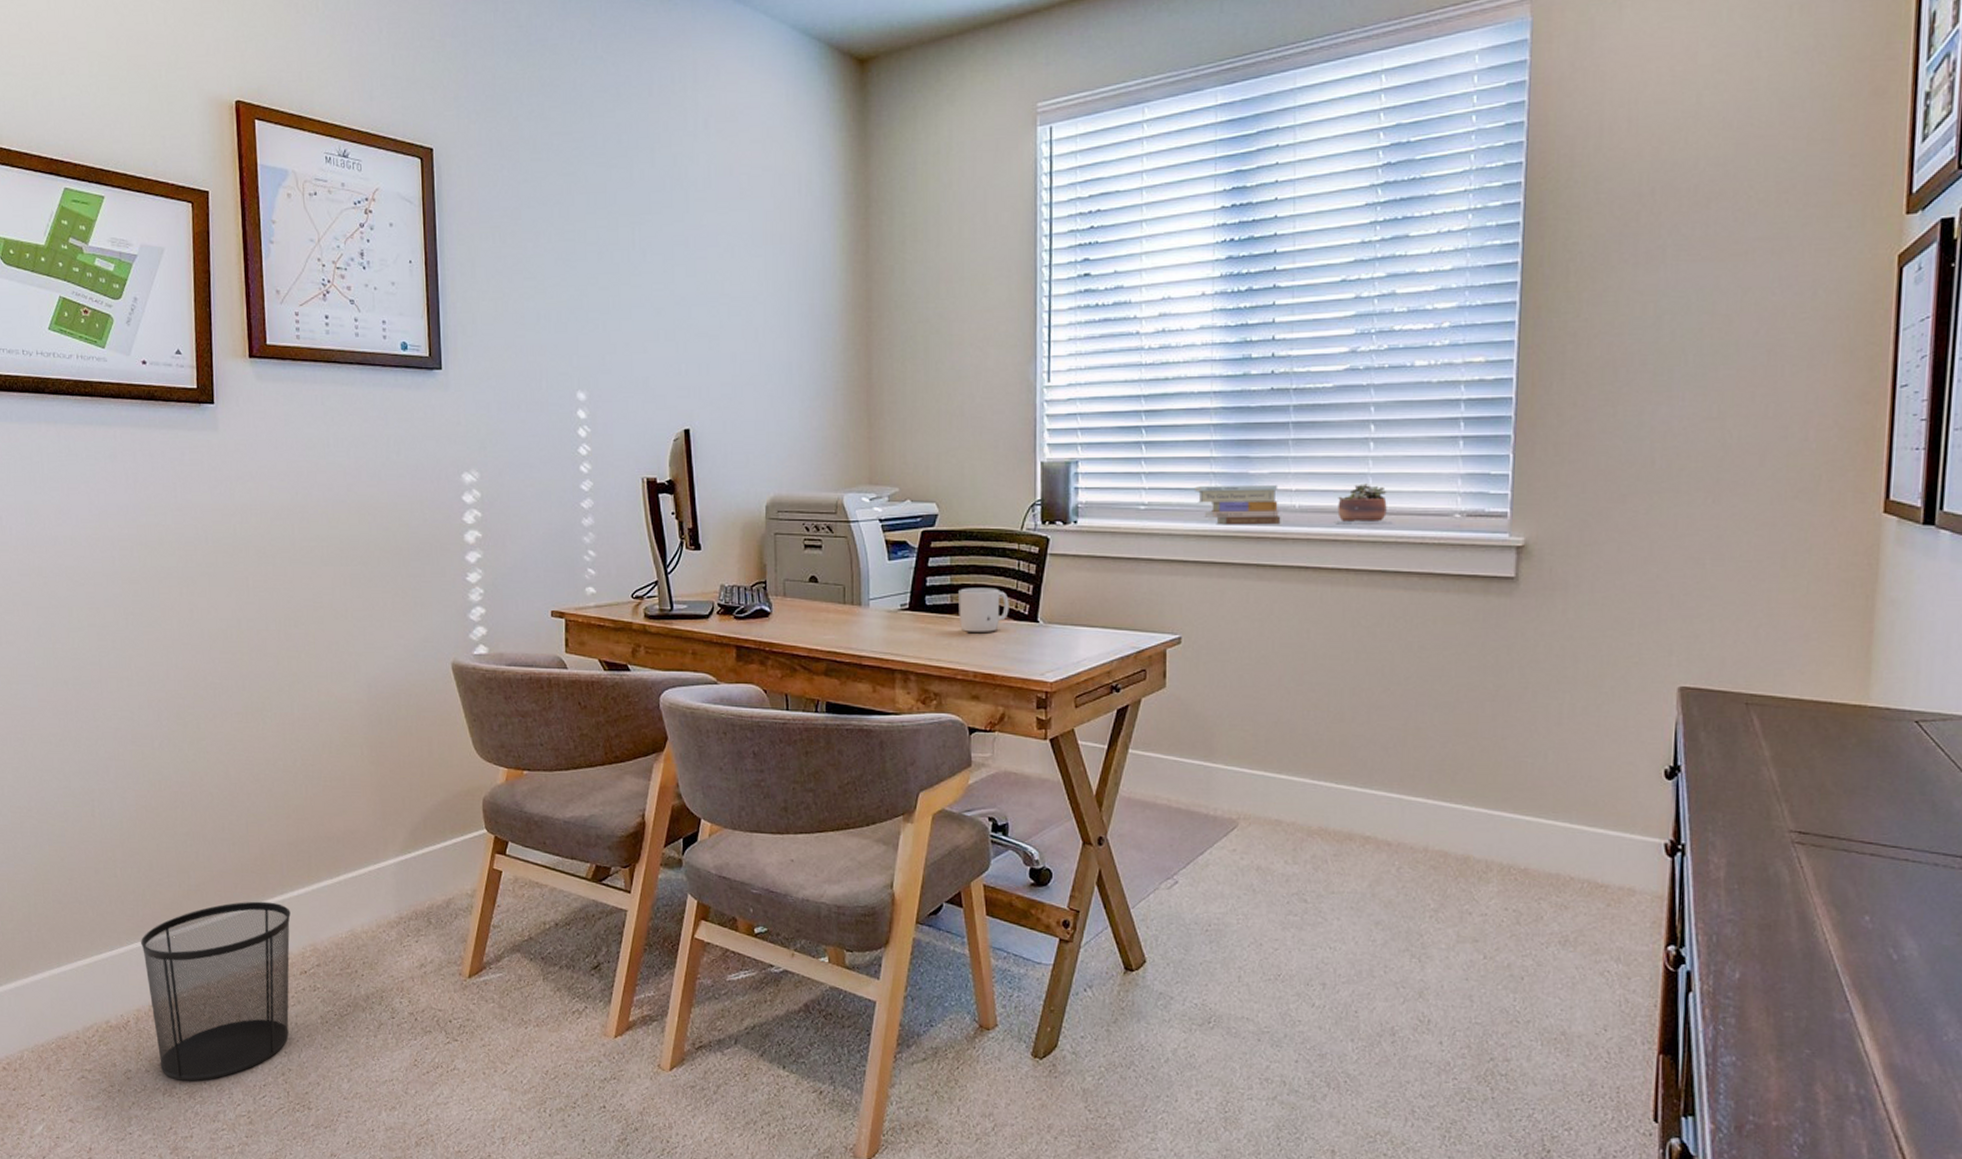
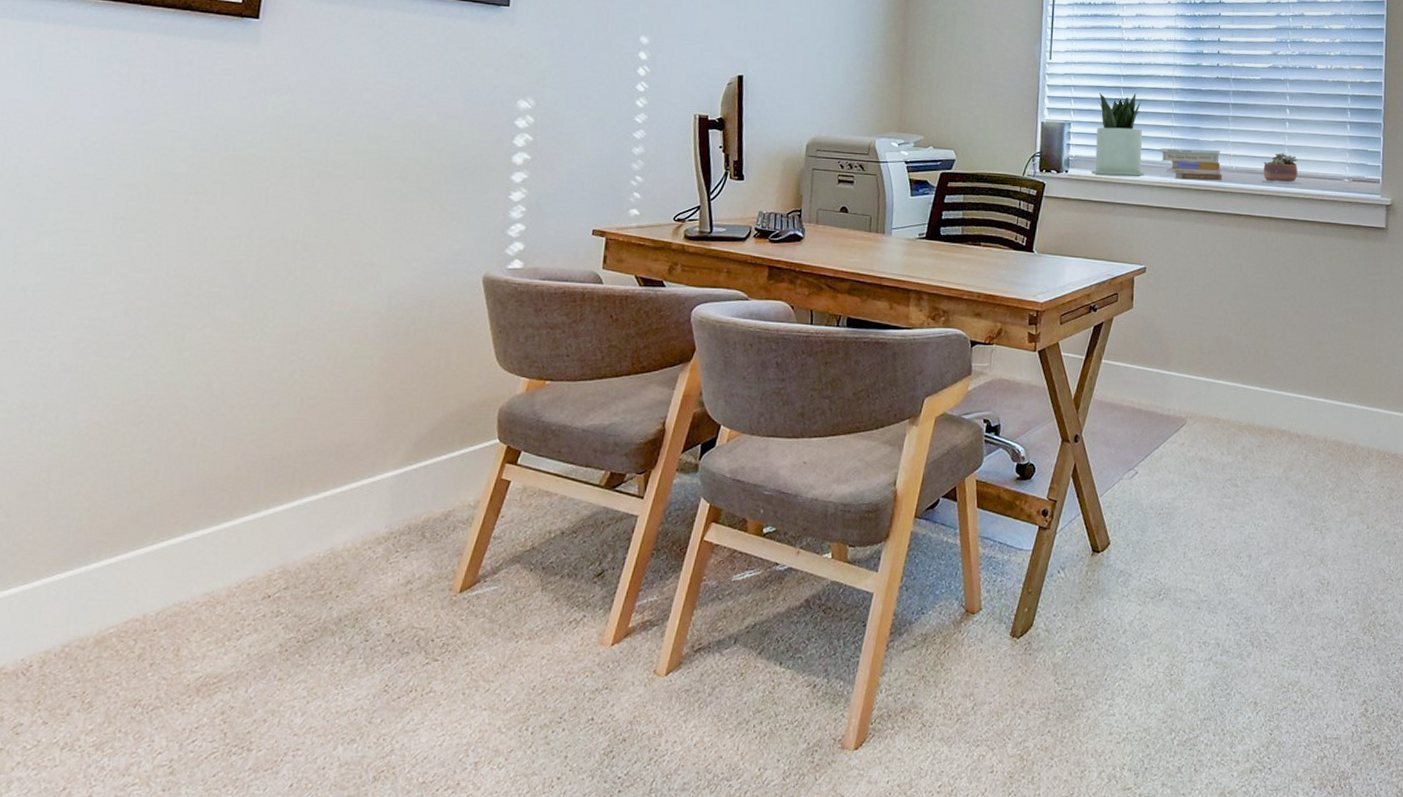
waste bin: present [141,901,291,1082] -> none [63,522,262,731]
mug: present [959,588,1009,634] -> none [967,222,1010,261]
planter: none [1105,418,1178,525] -> present [1090,93,1146,177]

